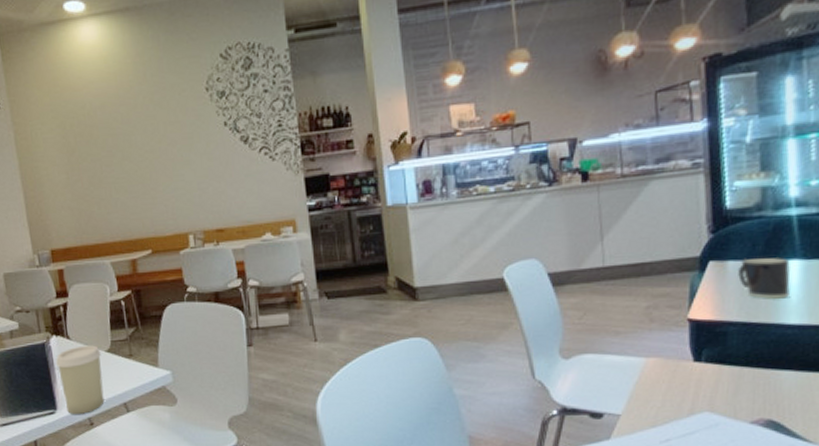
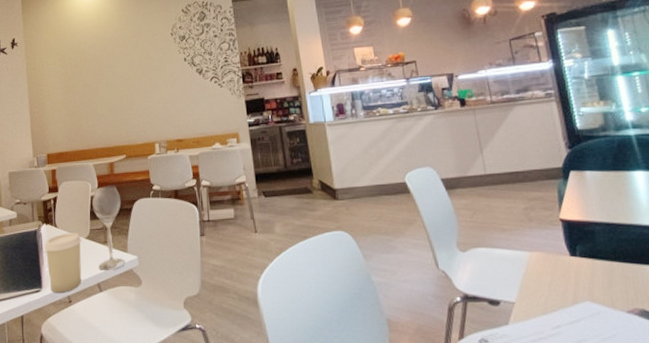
wineglass: none [111,288,156,389] -> present [92,186,125,271]
mug: present [738,258,790,300] -> none [595,169,641,204]

